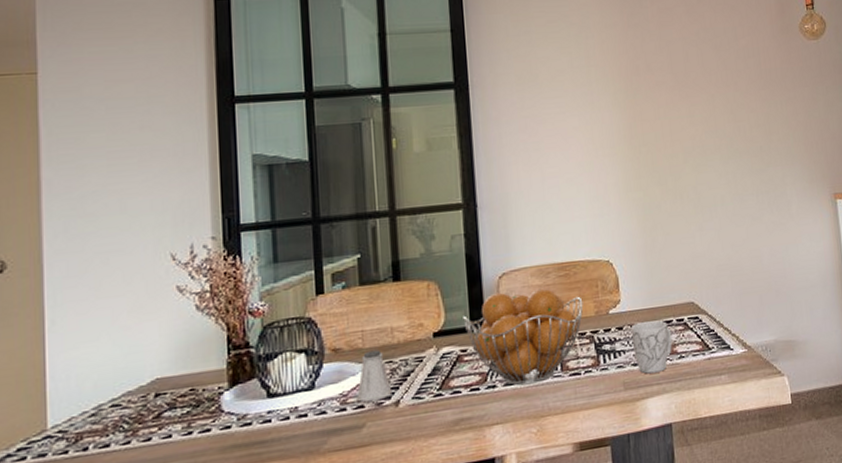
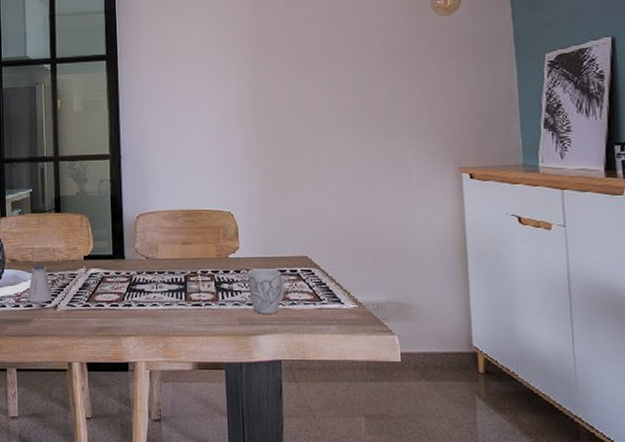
fruit basket: present [463,288,584,386] -> none [107,229,206,308]

